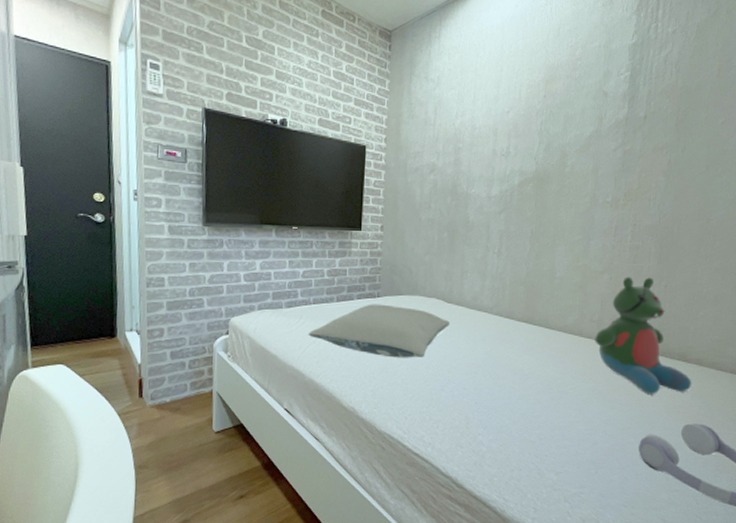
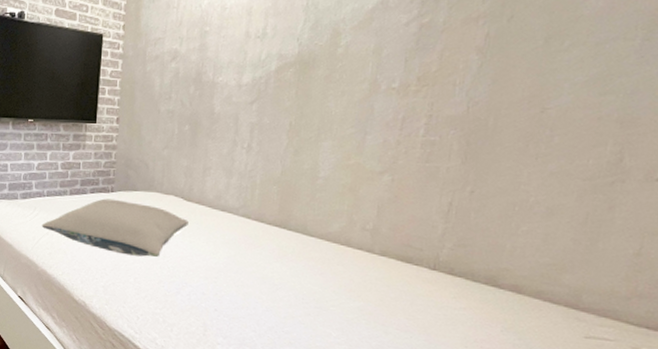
stuffed animal: present [595,276,692,394] -> none [367,178,504,323]

